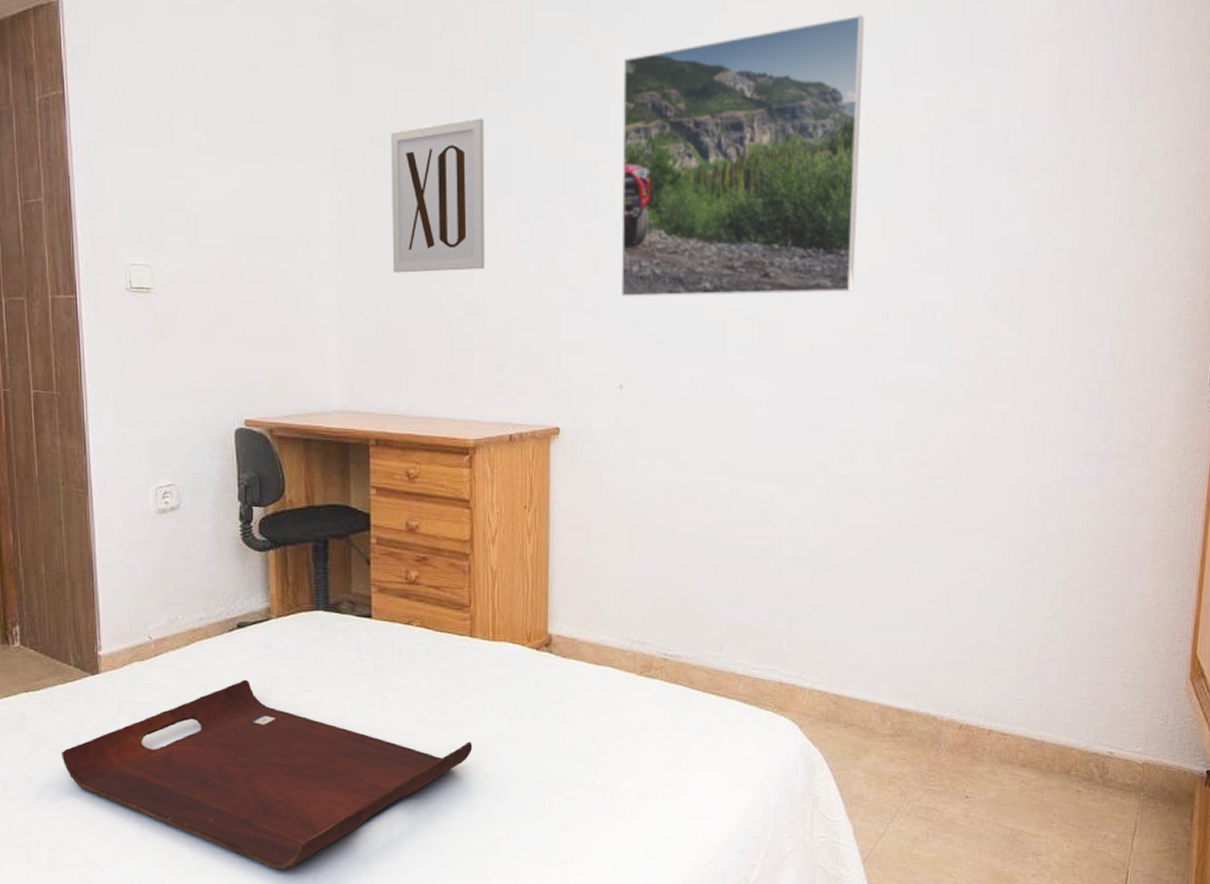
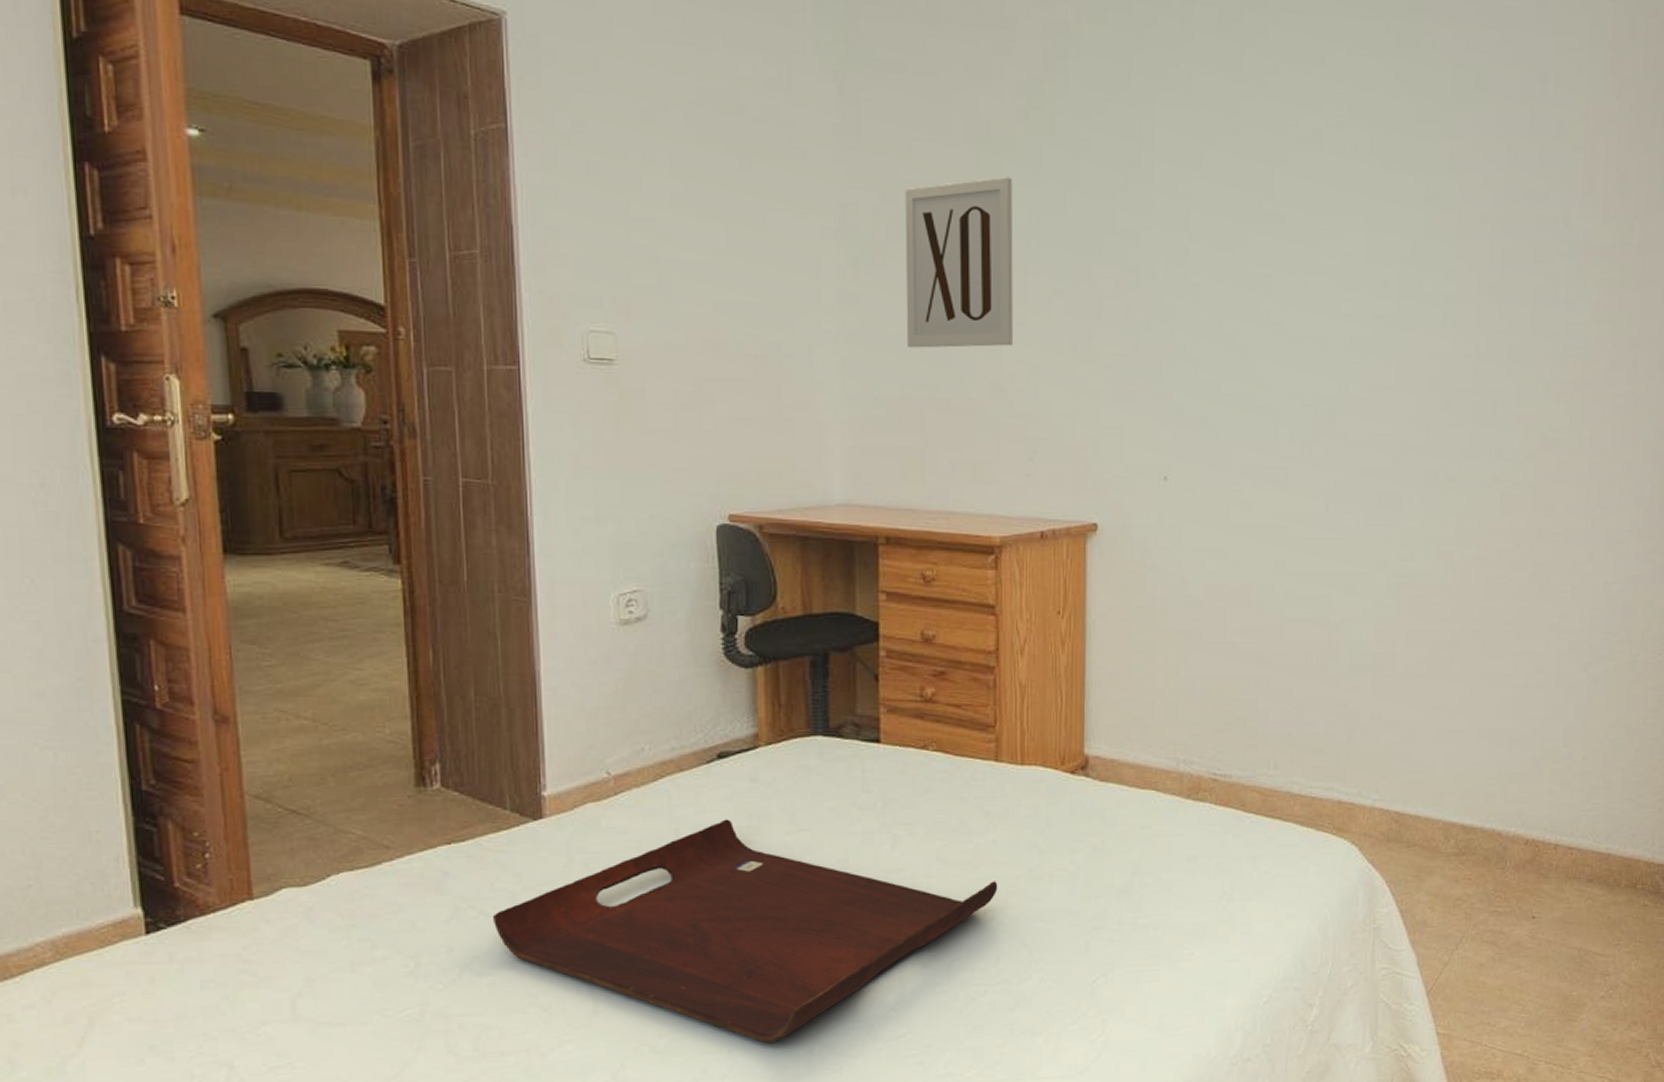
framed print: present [620,15,865,297] -> none [1165,85,1422,380]

